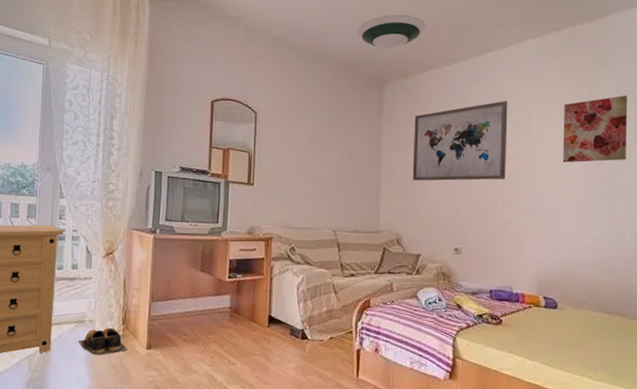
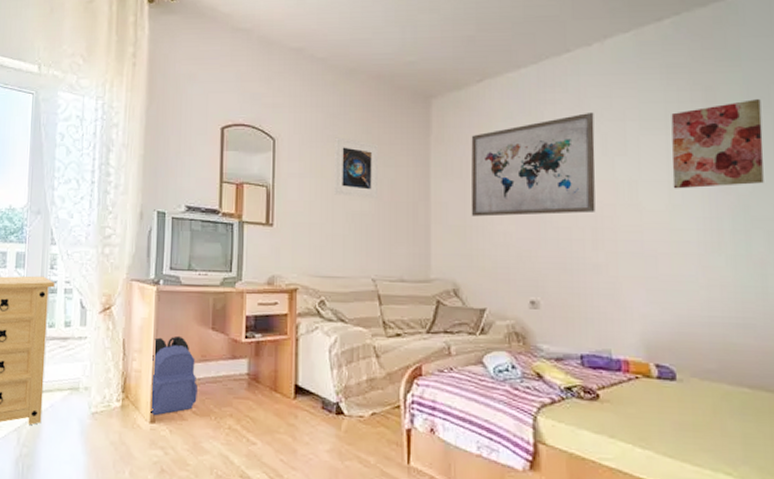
shoes: present [78,327,127,355] -> none [72,396,128,429]
backpack: none [148,276,188,343] -> present [152,335,197,416]
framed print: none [304,113,342,164] -> present [333,137,379,198]
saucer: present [357,14,426,49] -> none [395,13,482,56]

